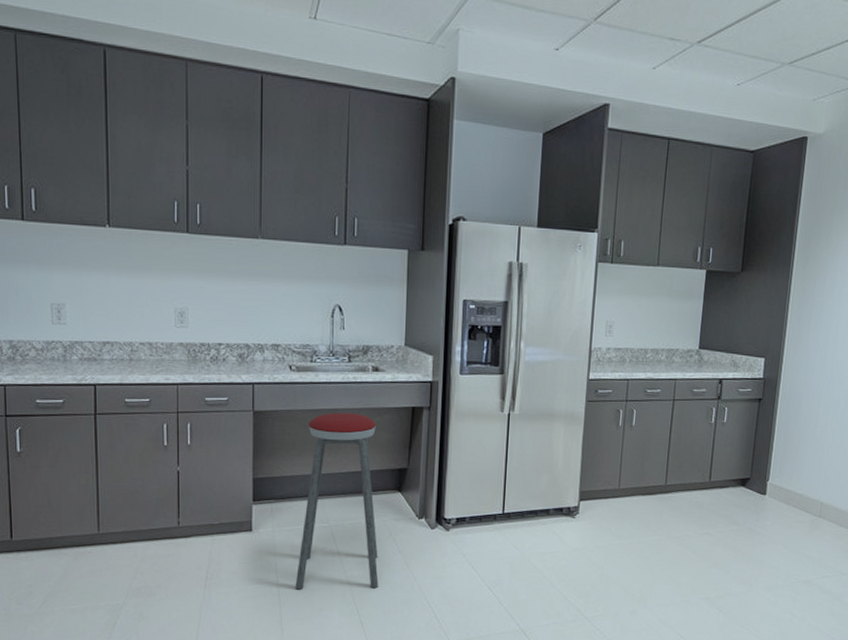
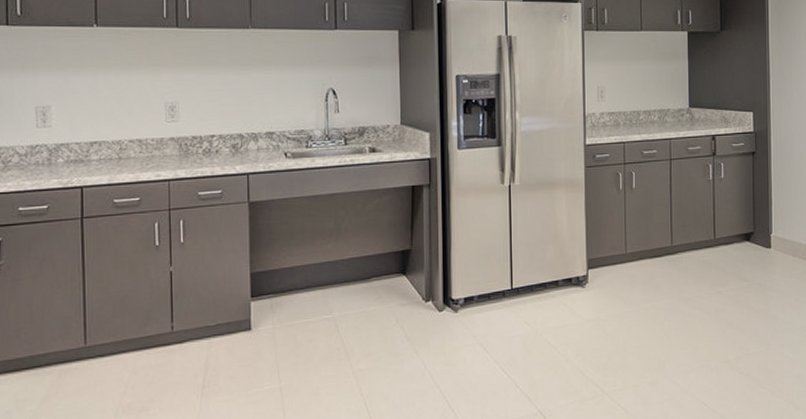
music stool: present [295,413,379,590] -> none [299,197,387,390]

